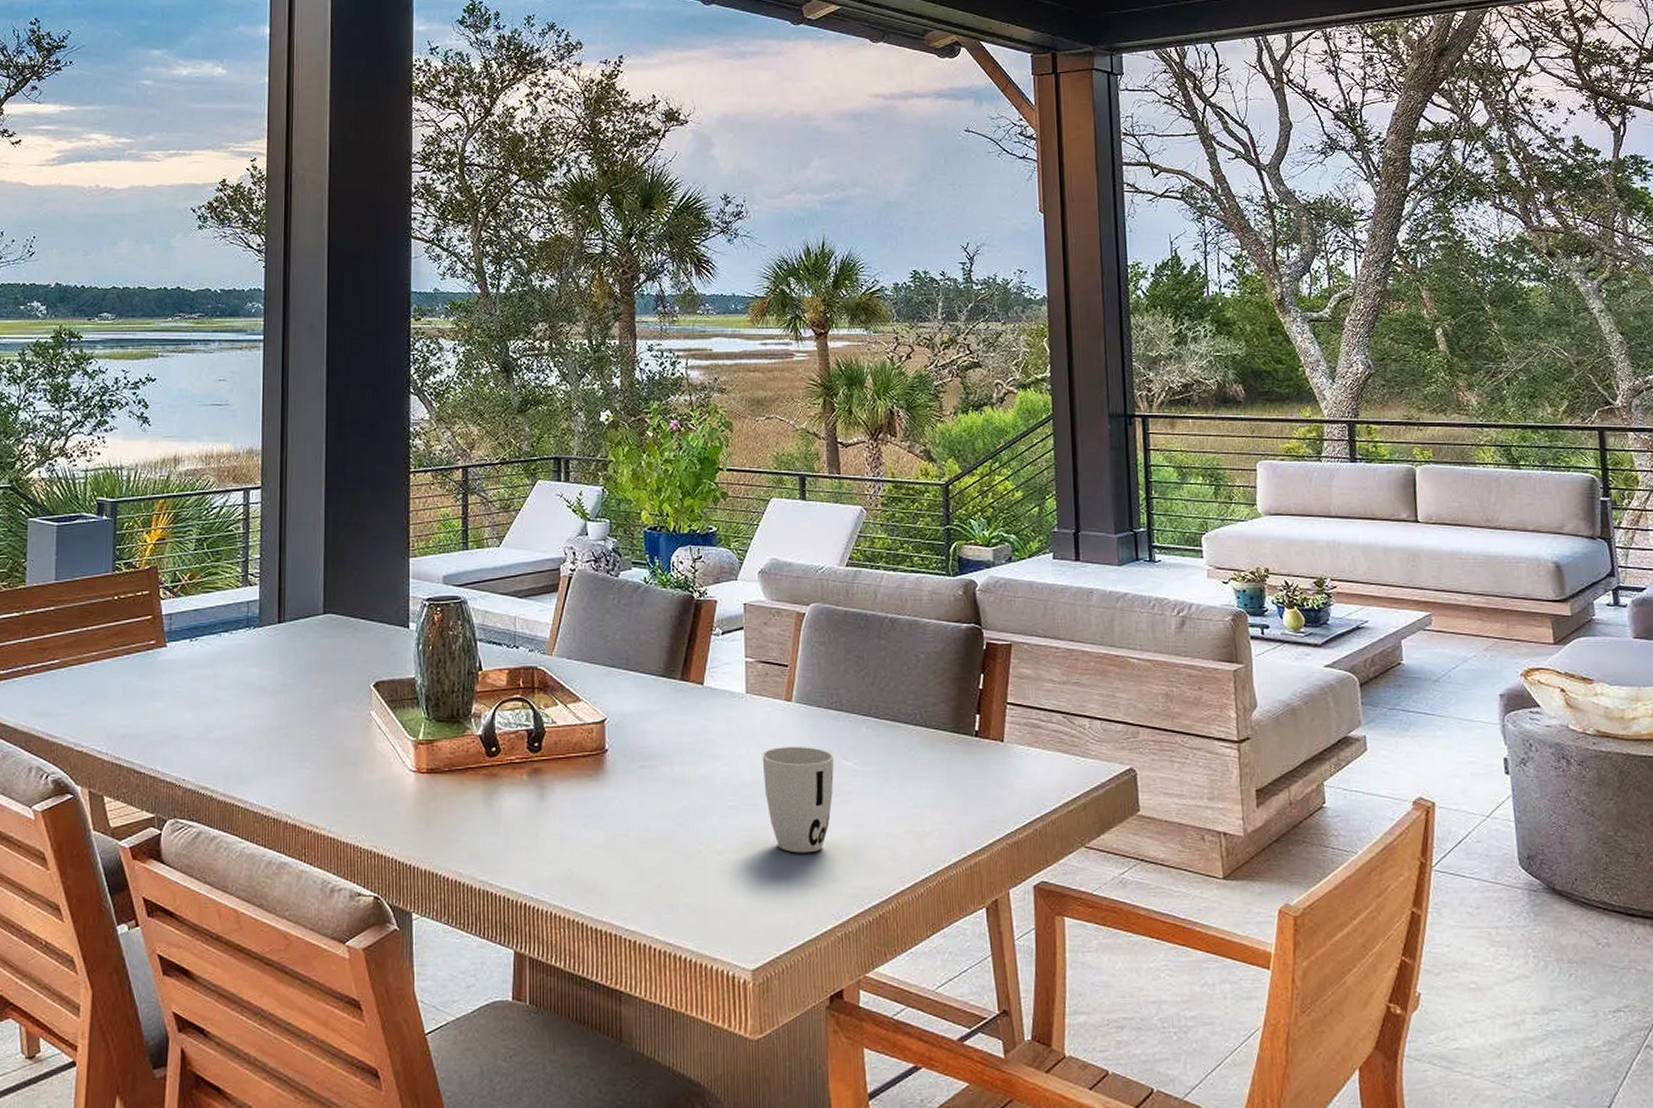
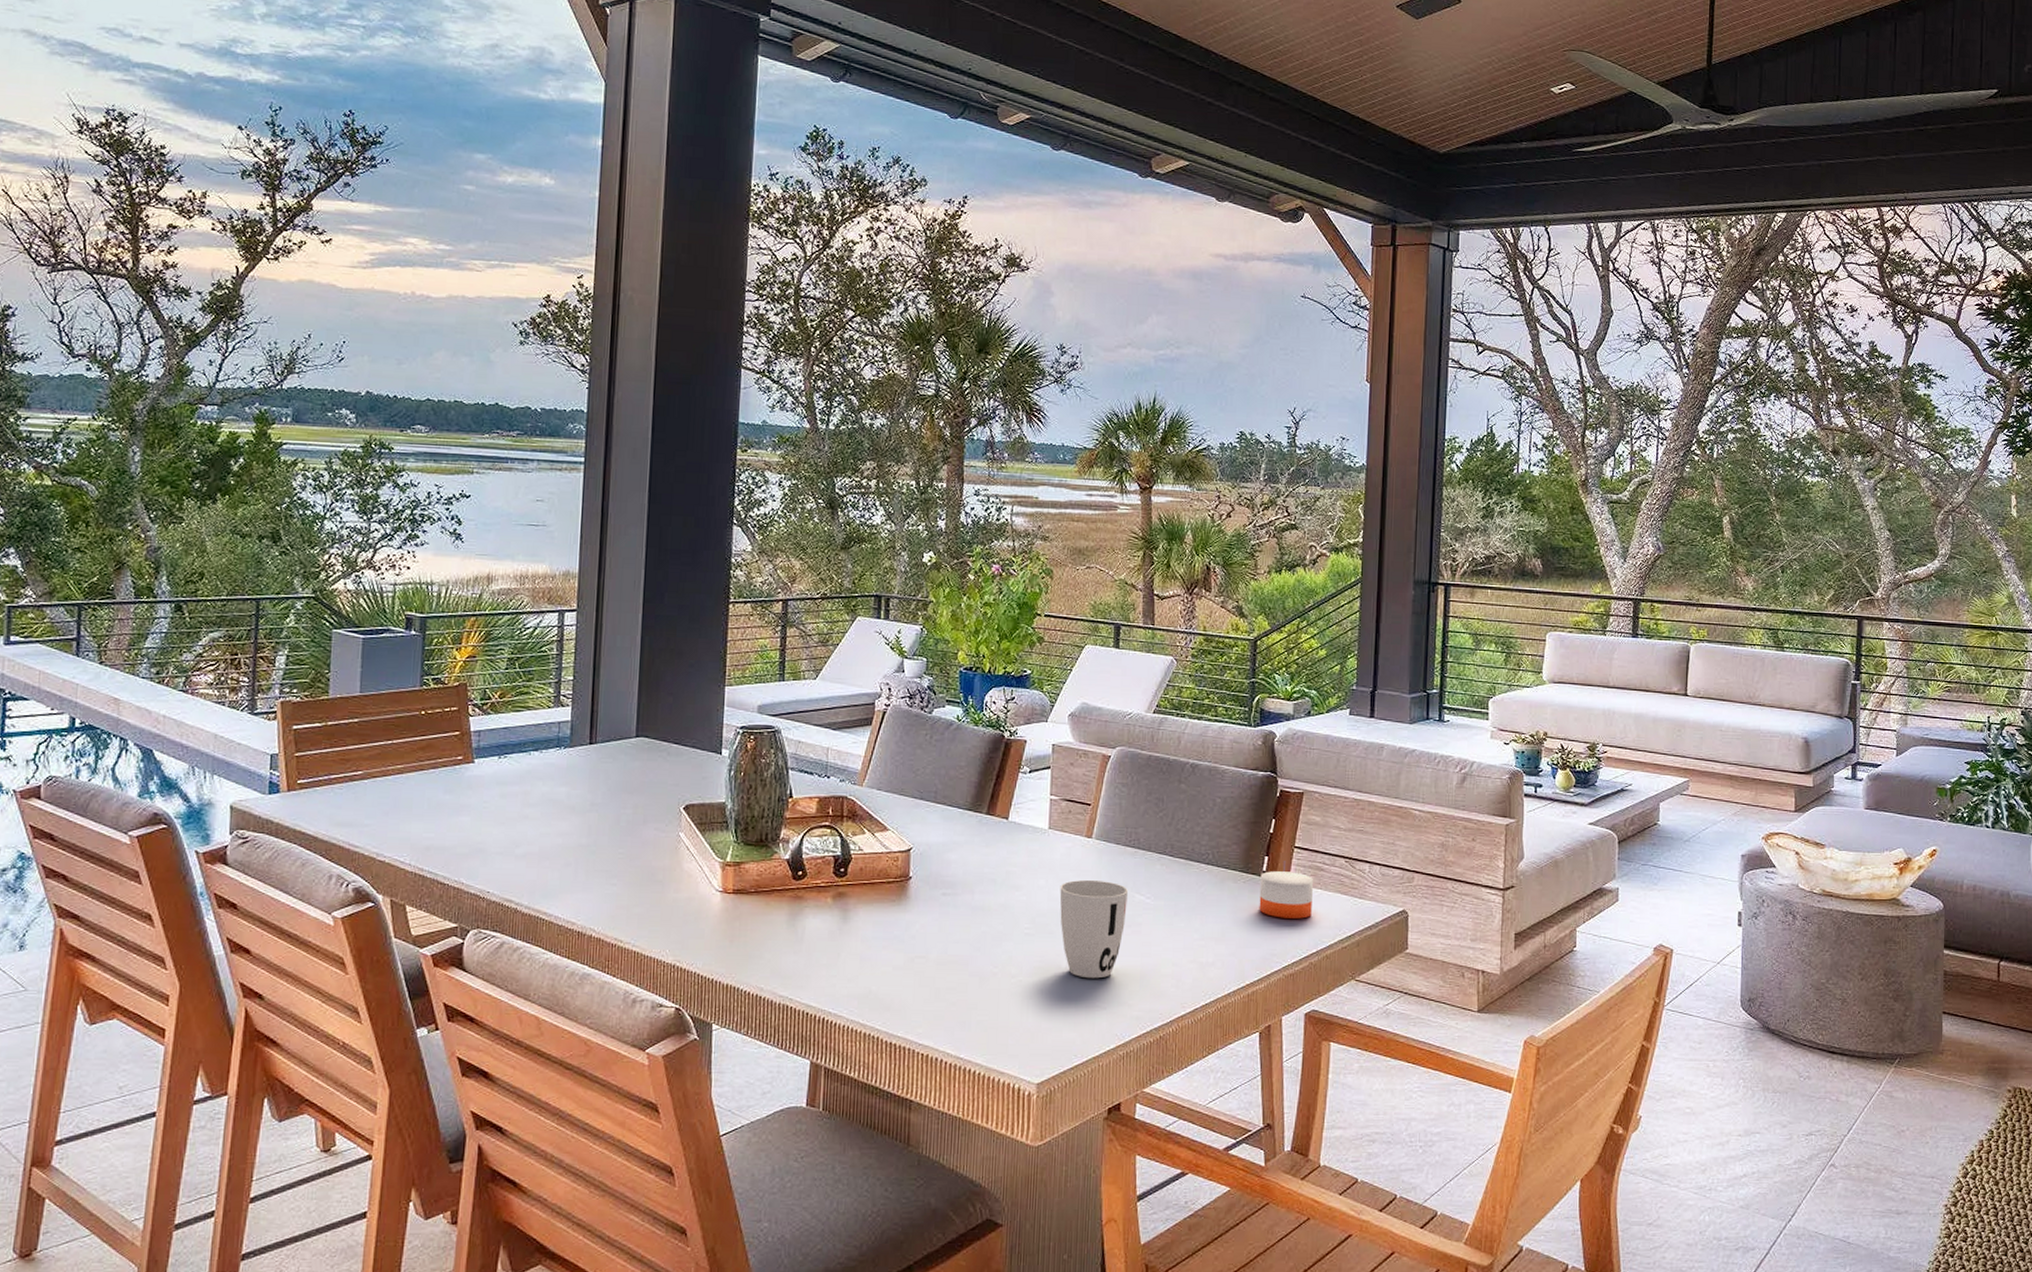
candle: none [973,719,1032,781] -> present [1259,861,1313,919]

